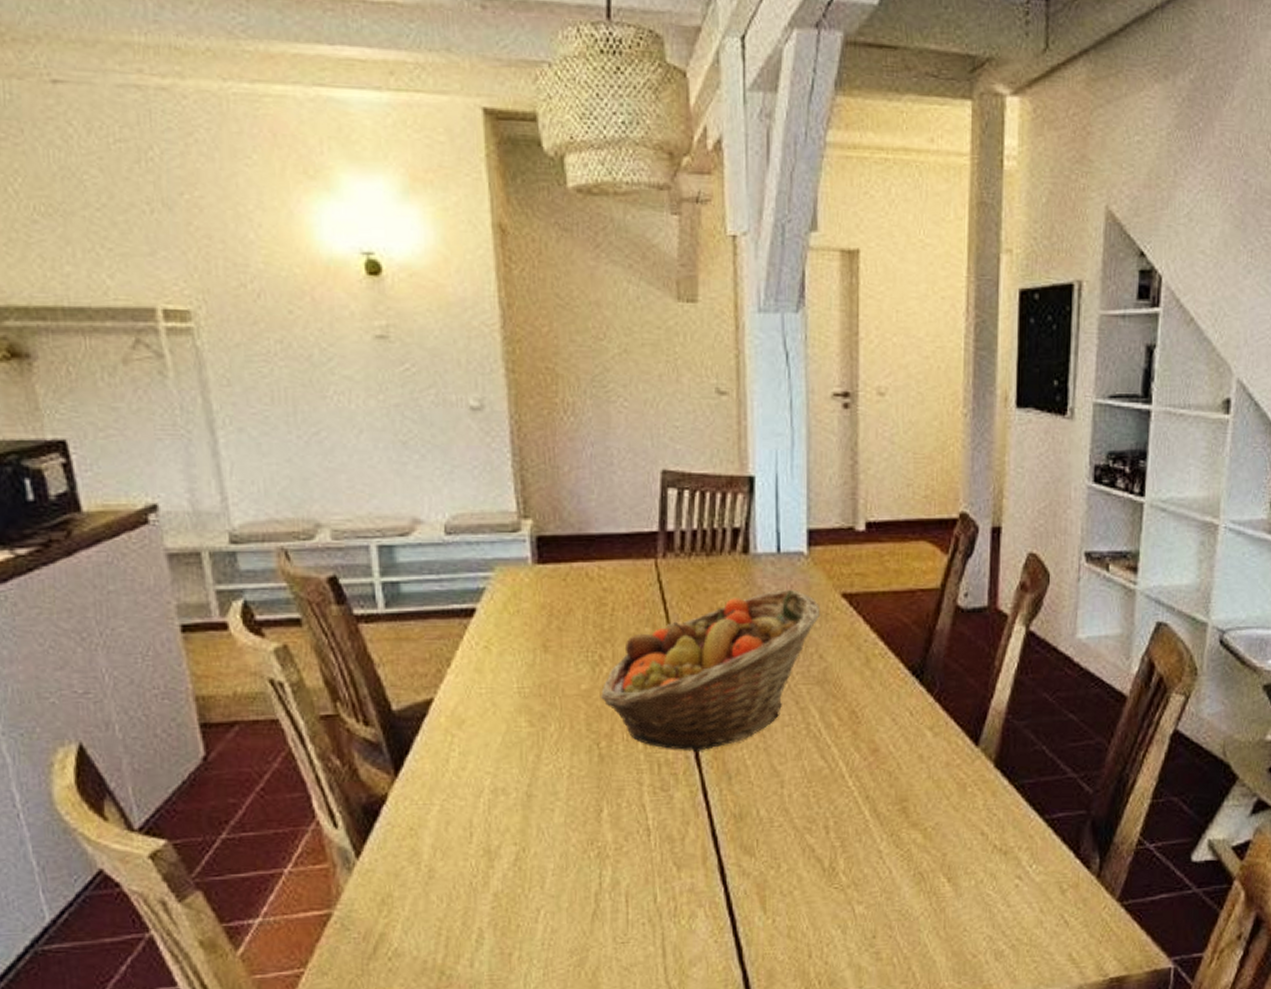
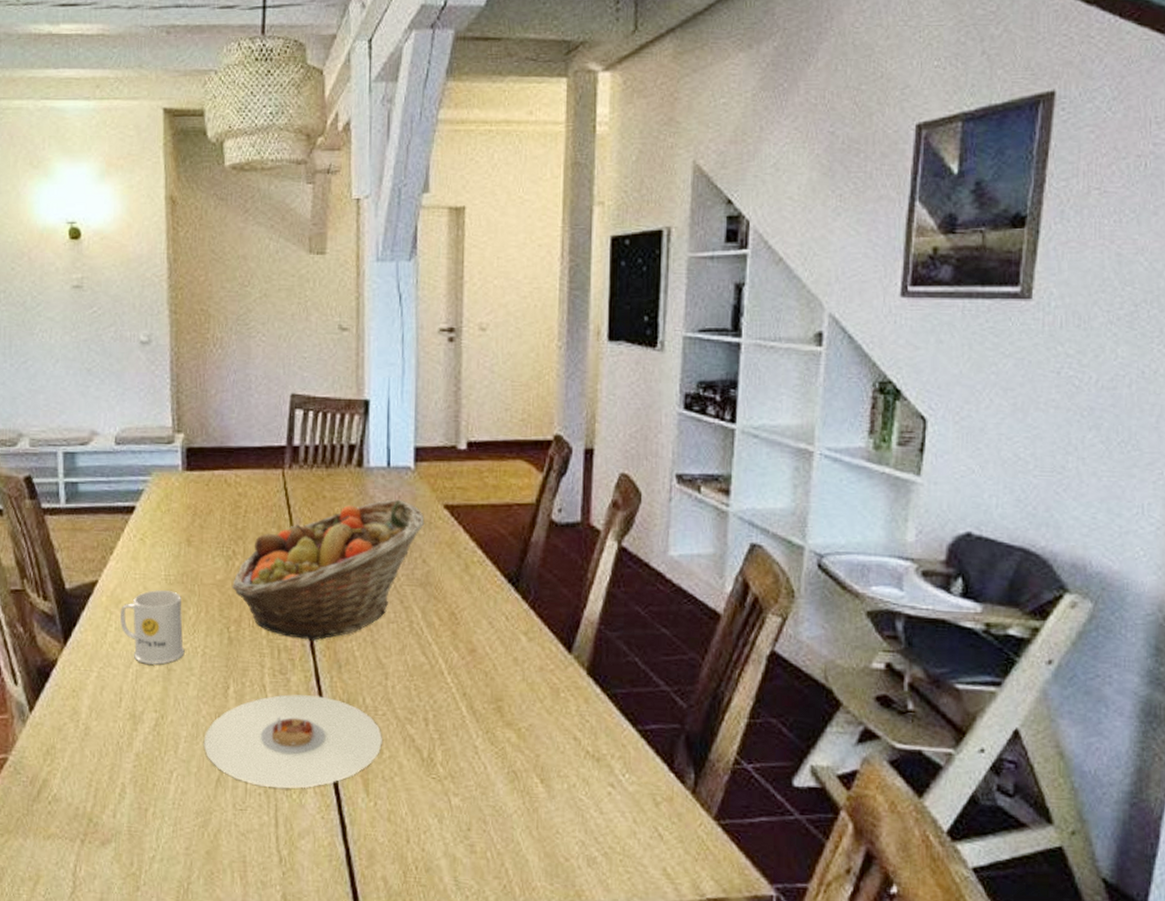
mug: none [465,705,547,793] -> present [120,590,185,665]
plate: none [575,810,779,916] -> present [203,694,382,789]

